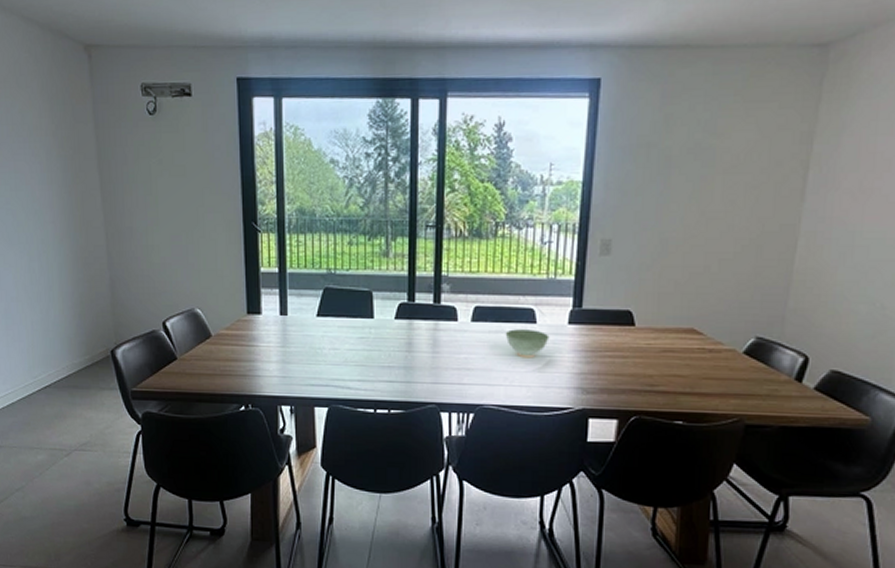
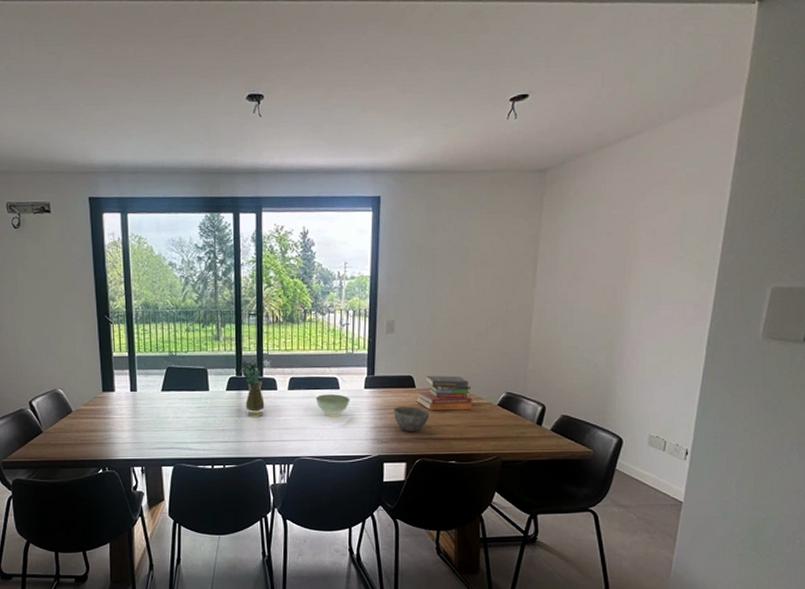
vase: none [413,281,442,354] -> present [240,359,265,418]
bowl: none [605,349,652,382] -> present [394,406,430,432]
books: none [635,310,709,358] -> present [416,375,472,411]

